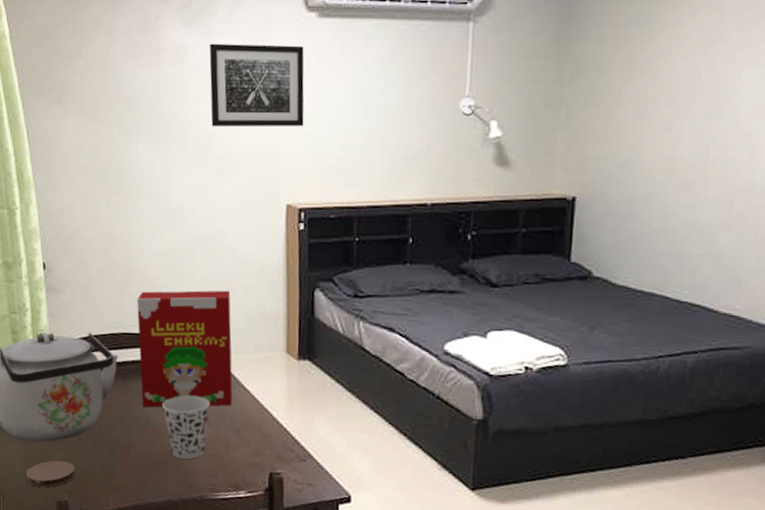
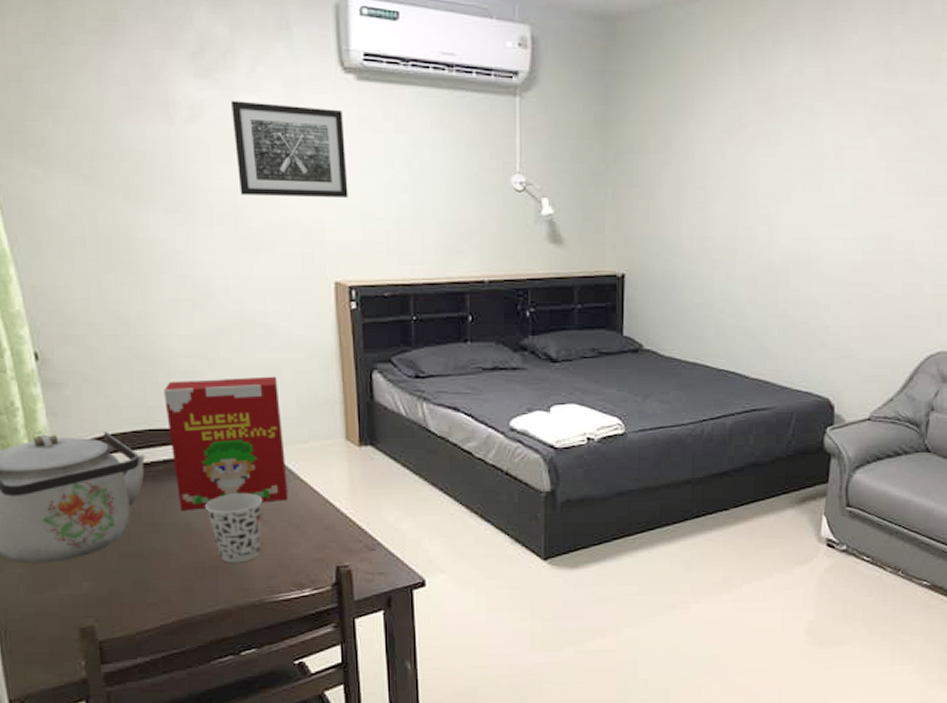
coaster: present [26,460,75,488] -> none [35,581,101,615]

